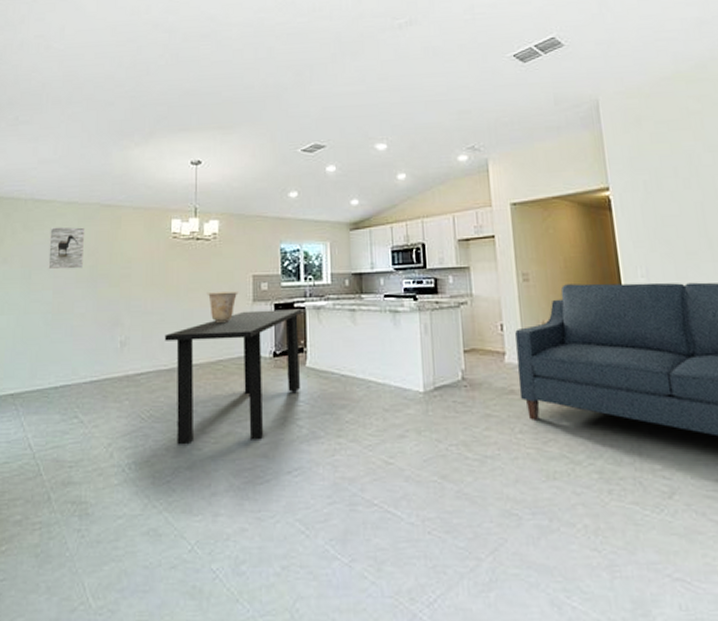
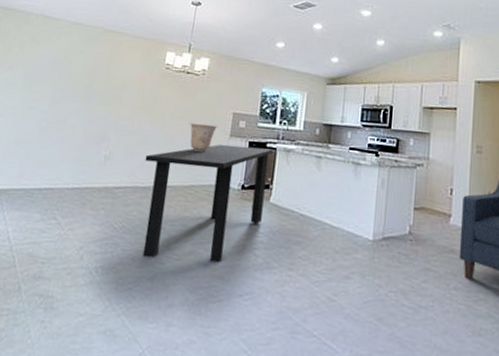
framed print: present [48,226,86,270] -> none [48,43,88,85]

